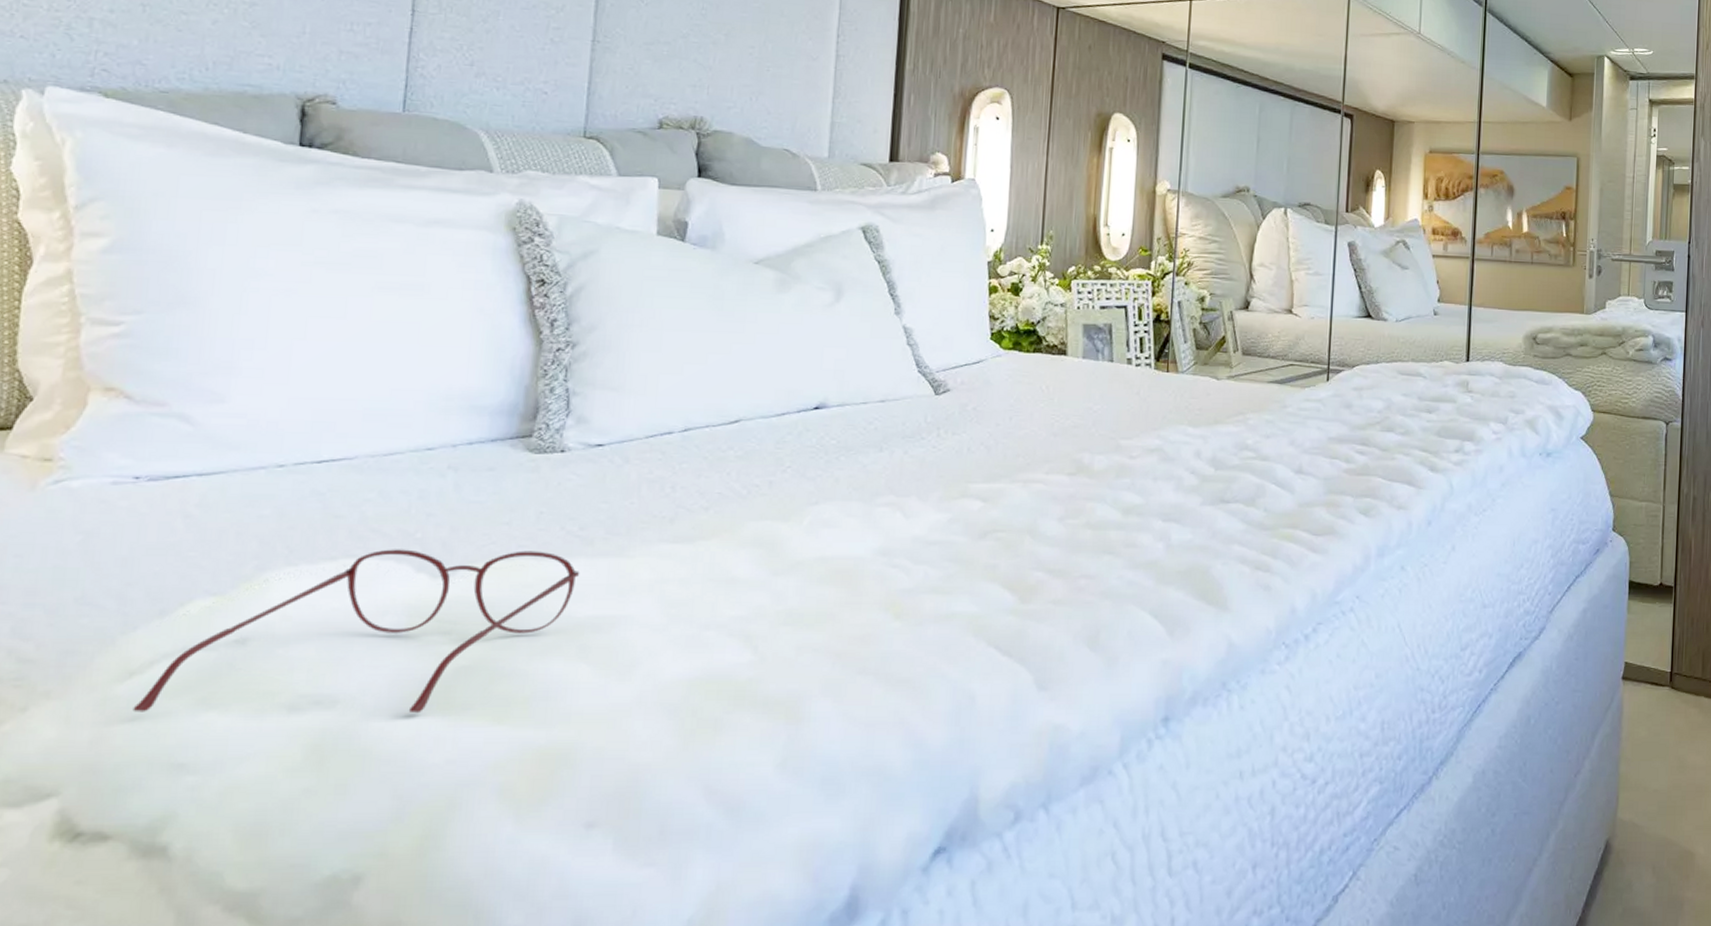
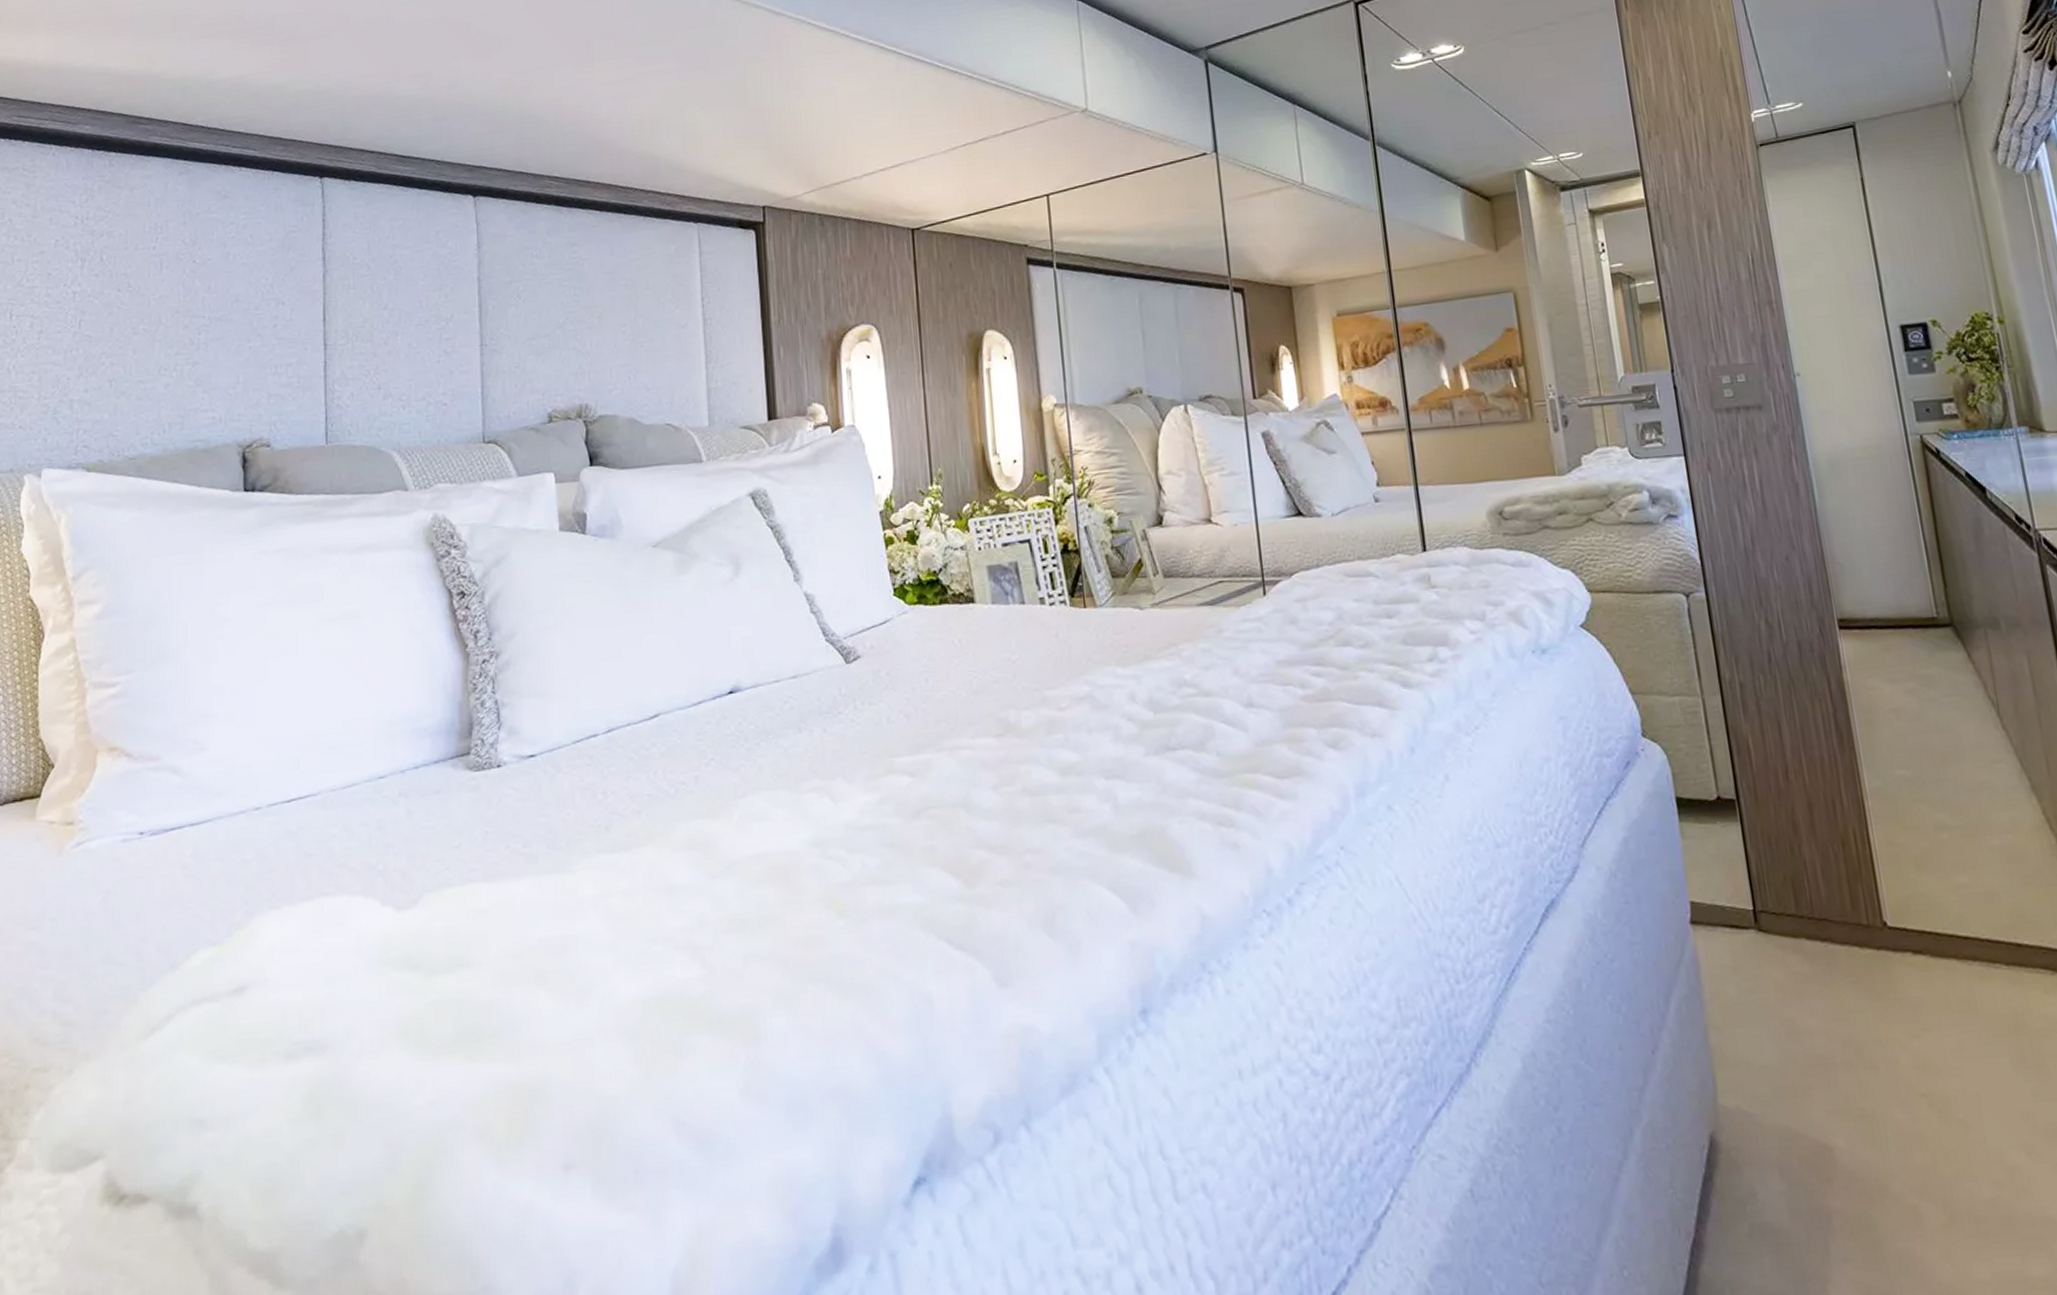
spectacles: present [132,549,580,714] -> none [157,873,529,1069]

